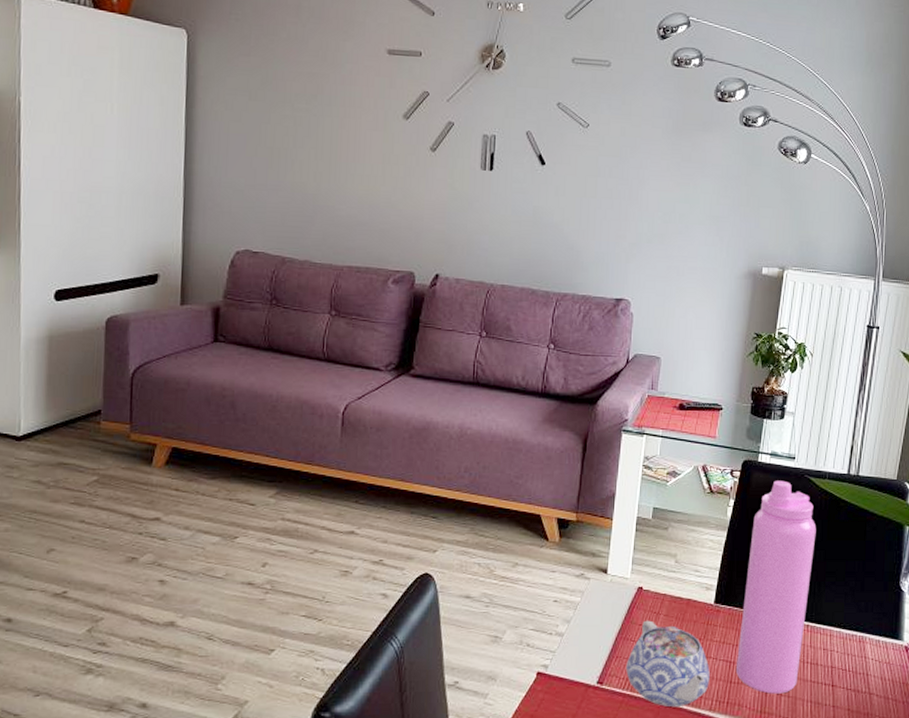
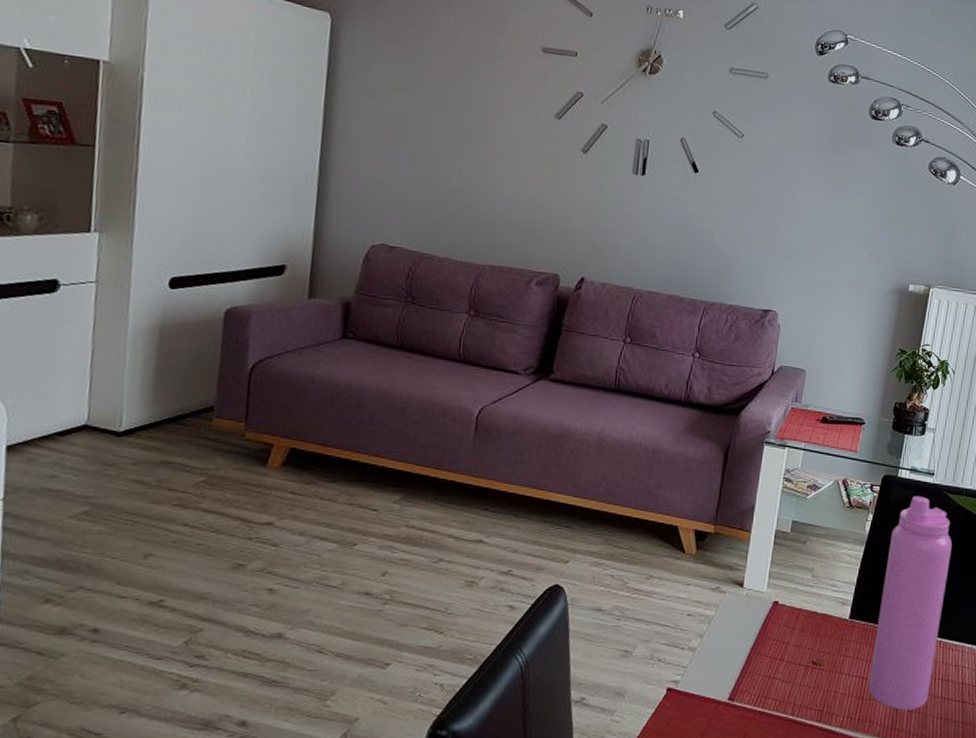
teapot: present [626,620,710,708] -> none [758,635,842,724]

